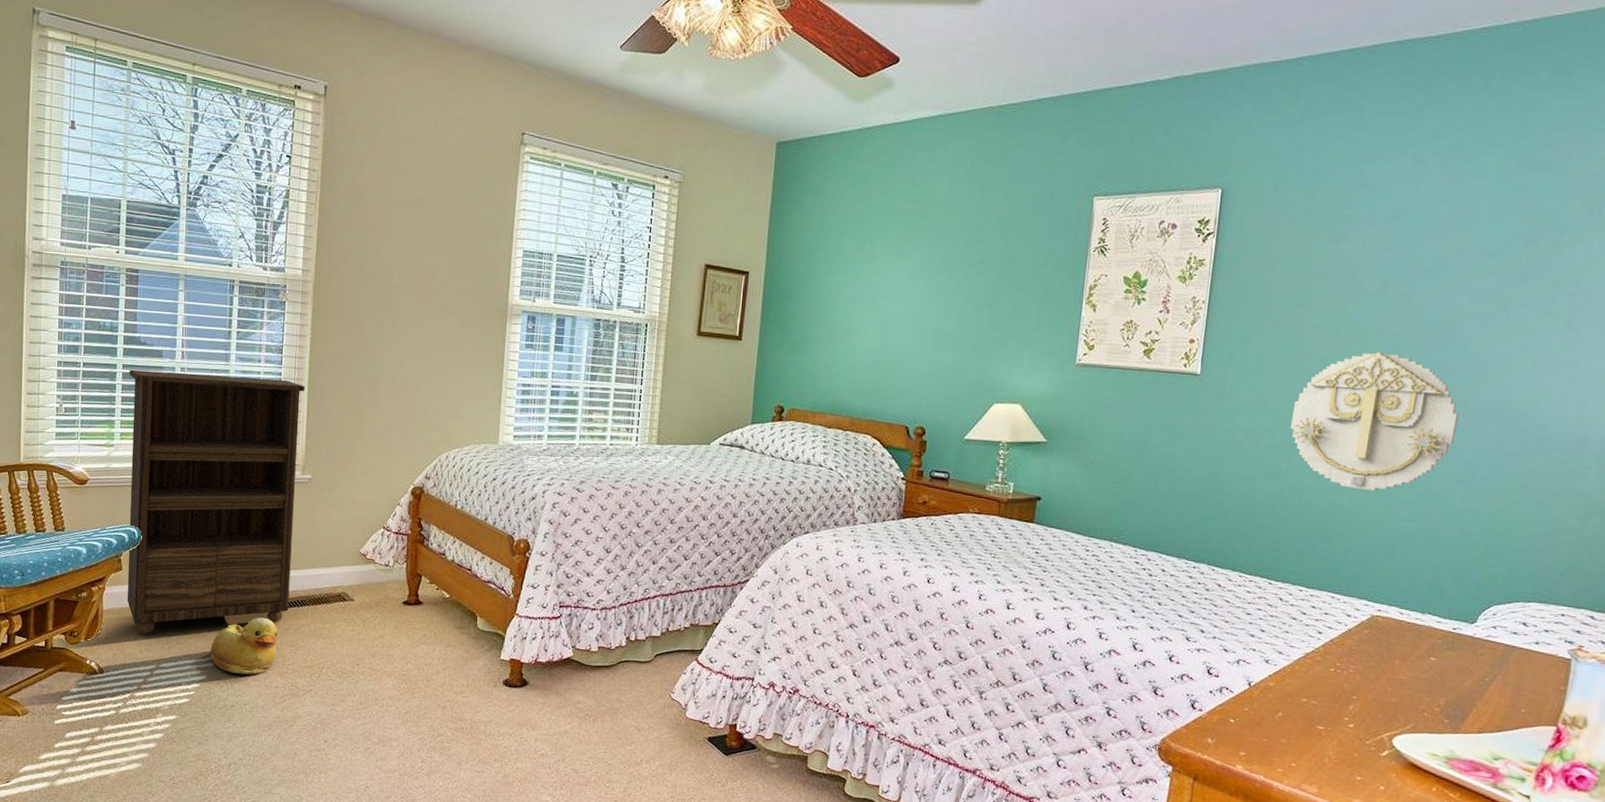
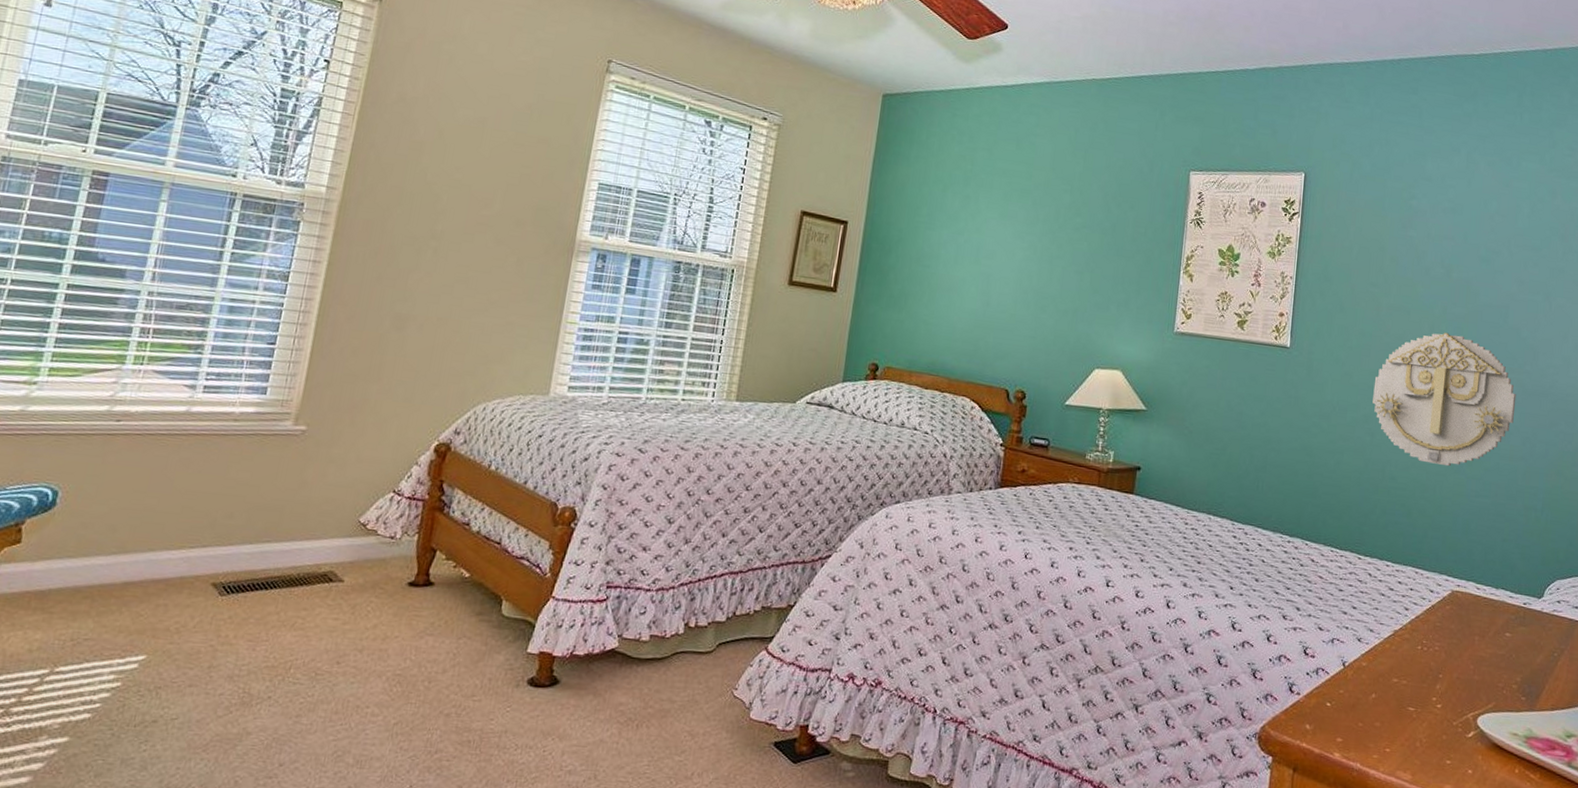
bookshelf: present [127,369,305,634] -> none [21,290,313,627]
rubber duck: present [209,617,278,675] -> none [130,603,234,680]

